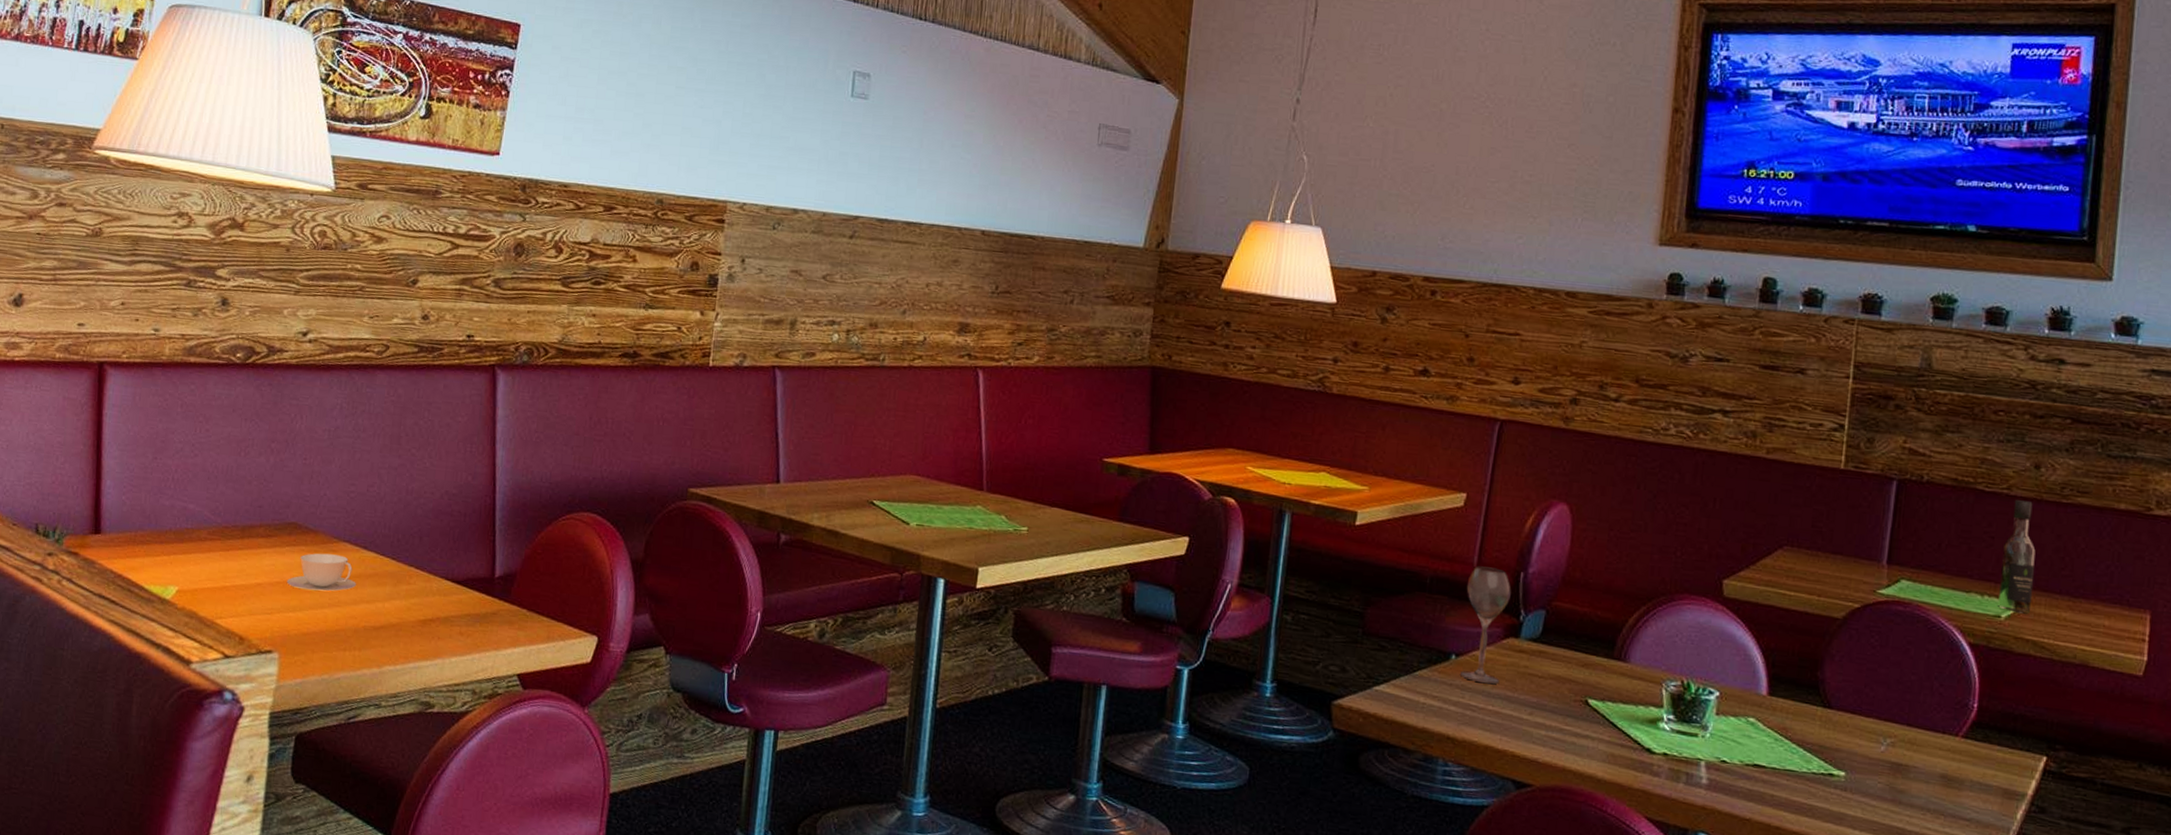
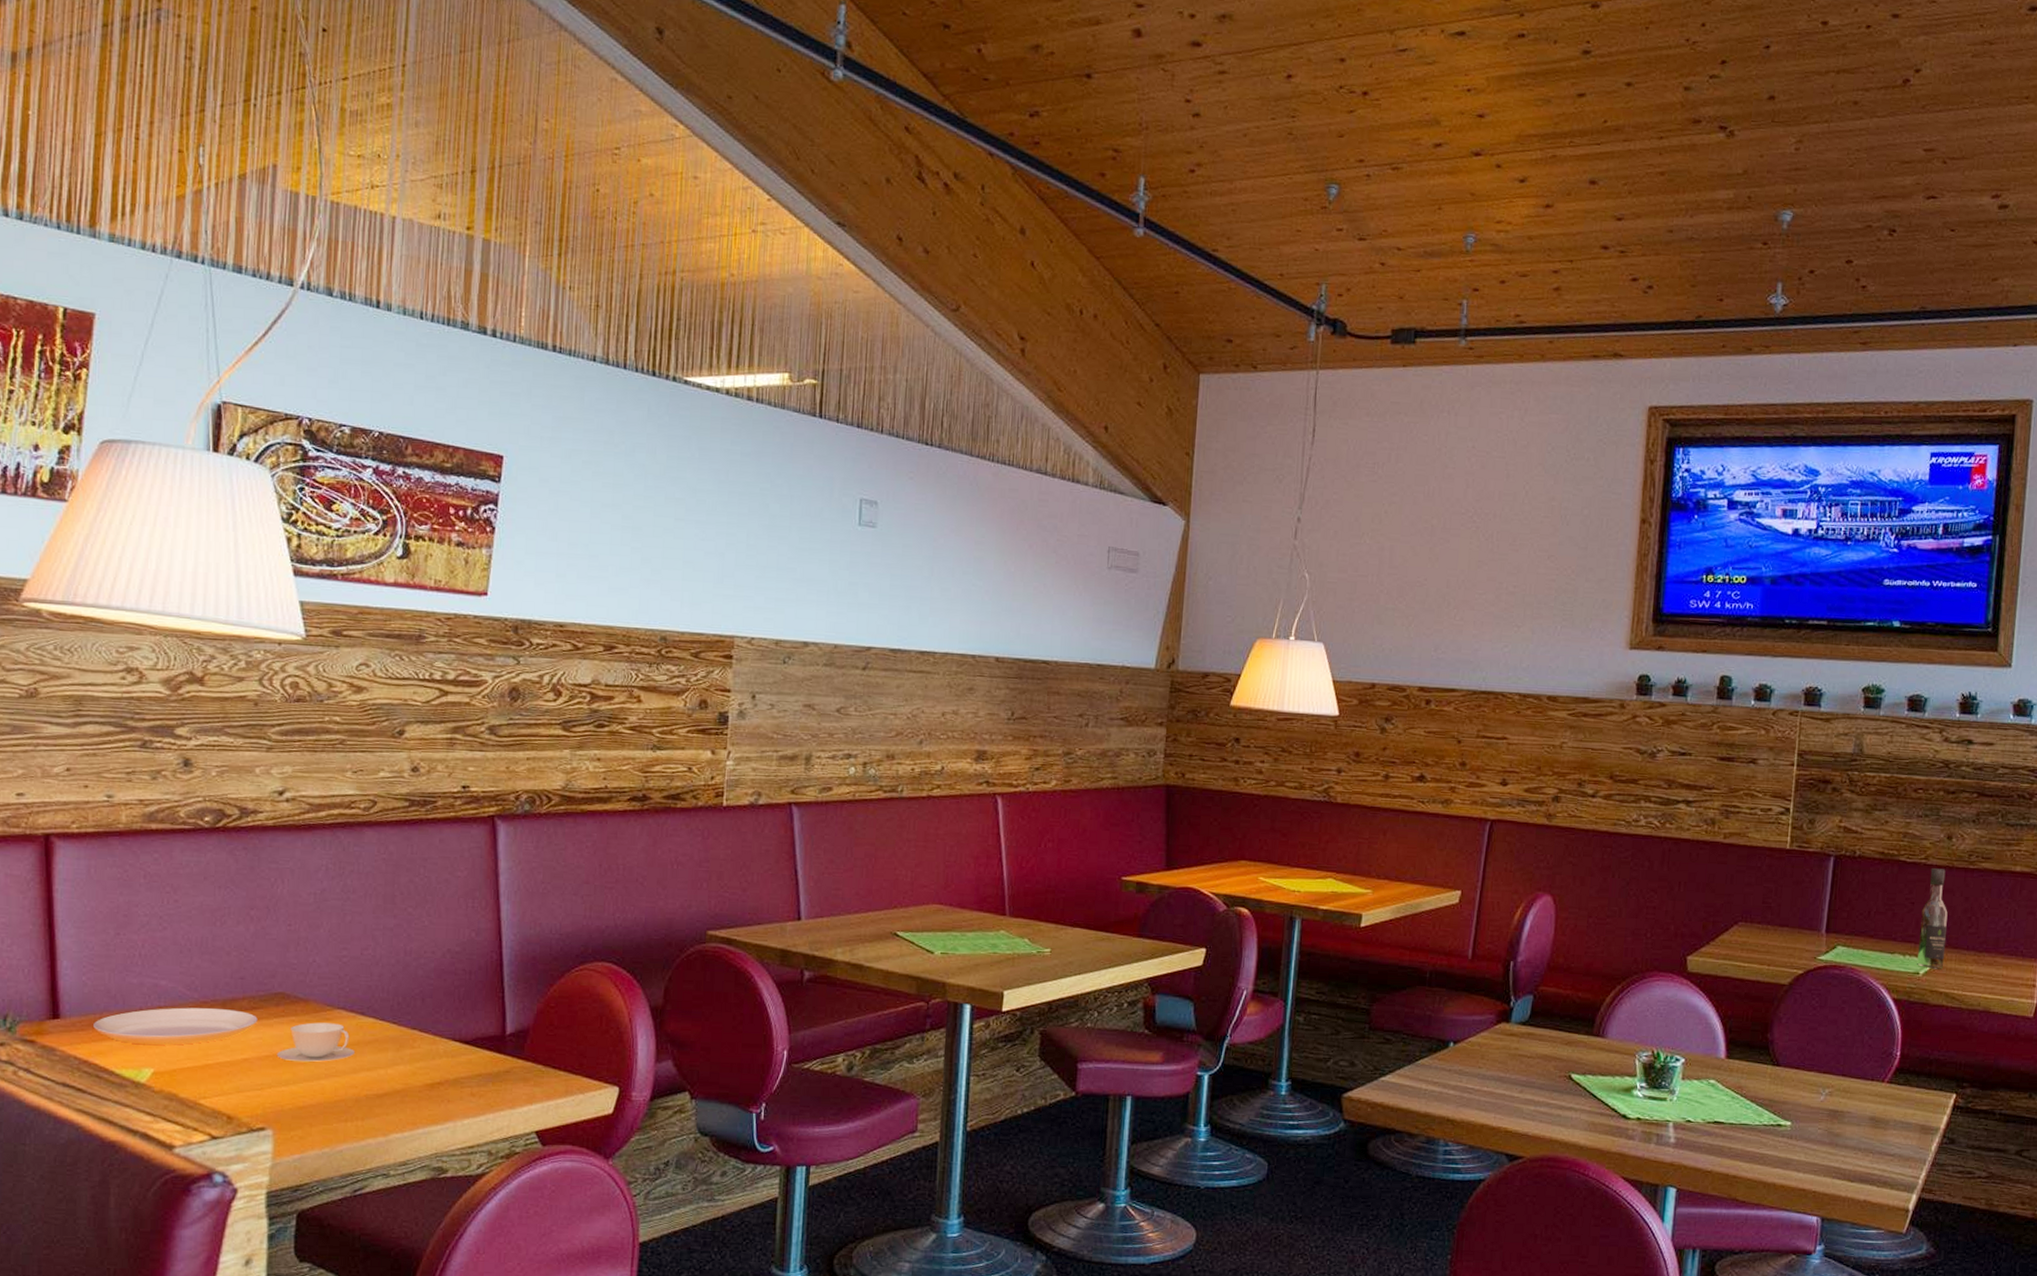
plate: none [129,530,272,566] -> present [93,1007,258,1046]
wineglass: present [1461,566,1511,685] -> none [1458,958,1502,1068]

